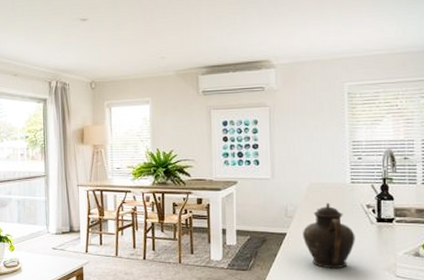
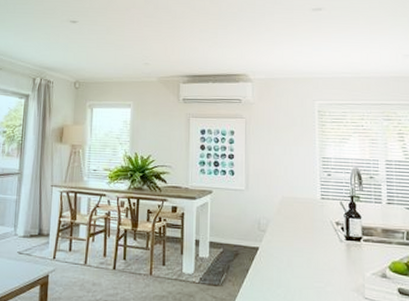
teapot: present [303,203,355,269] -> none [275,218,325,288]

